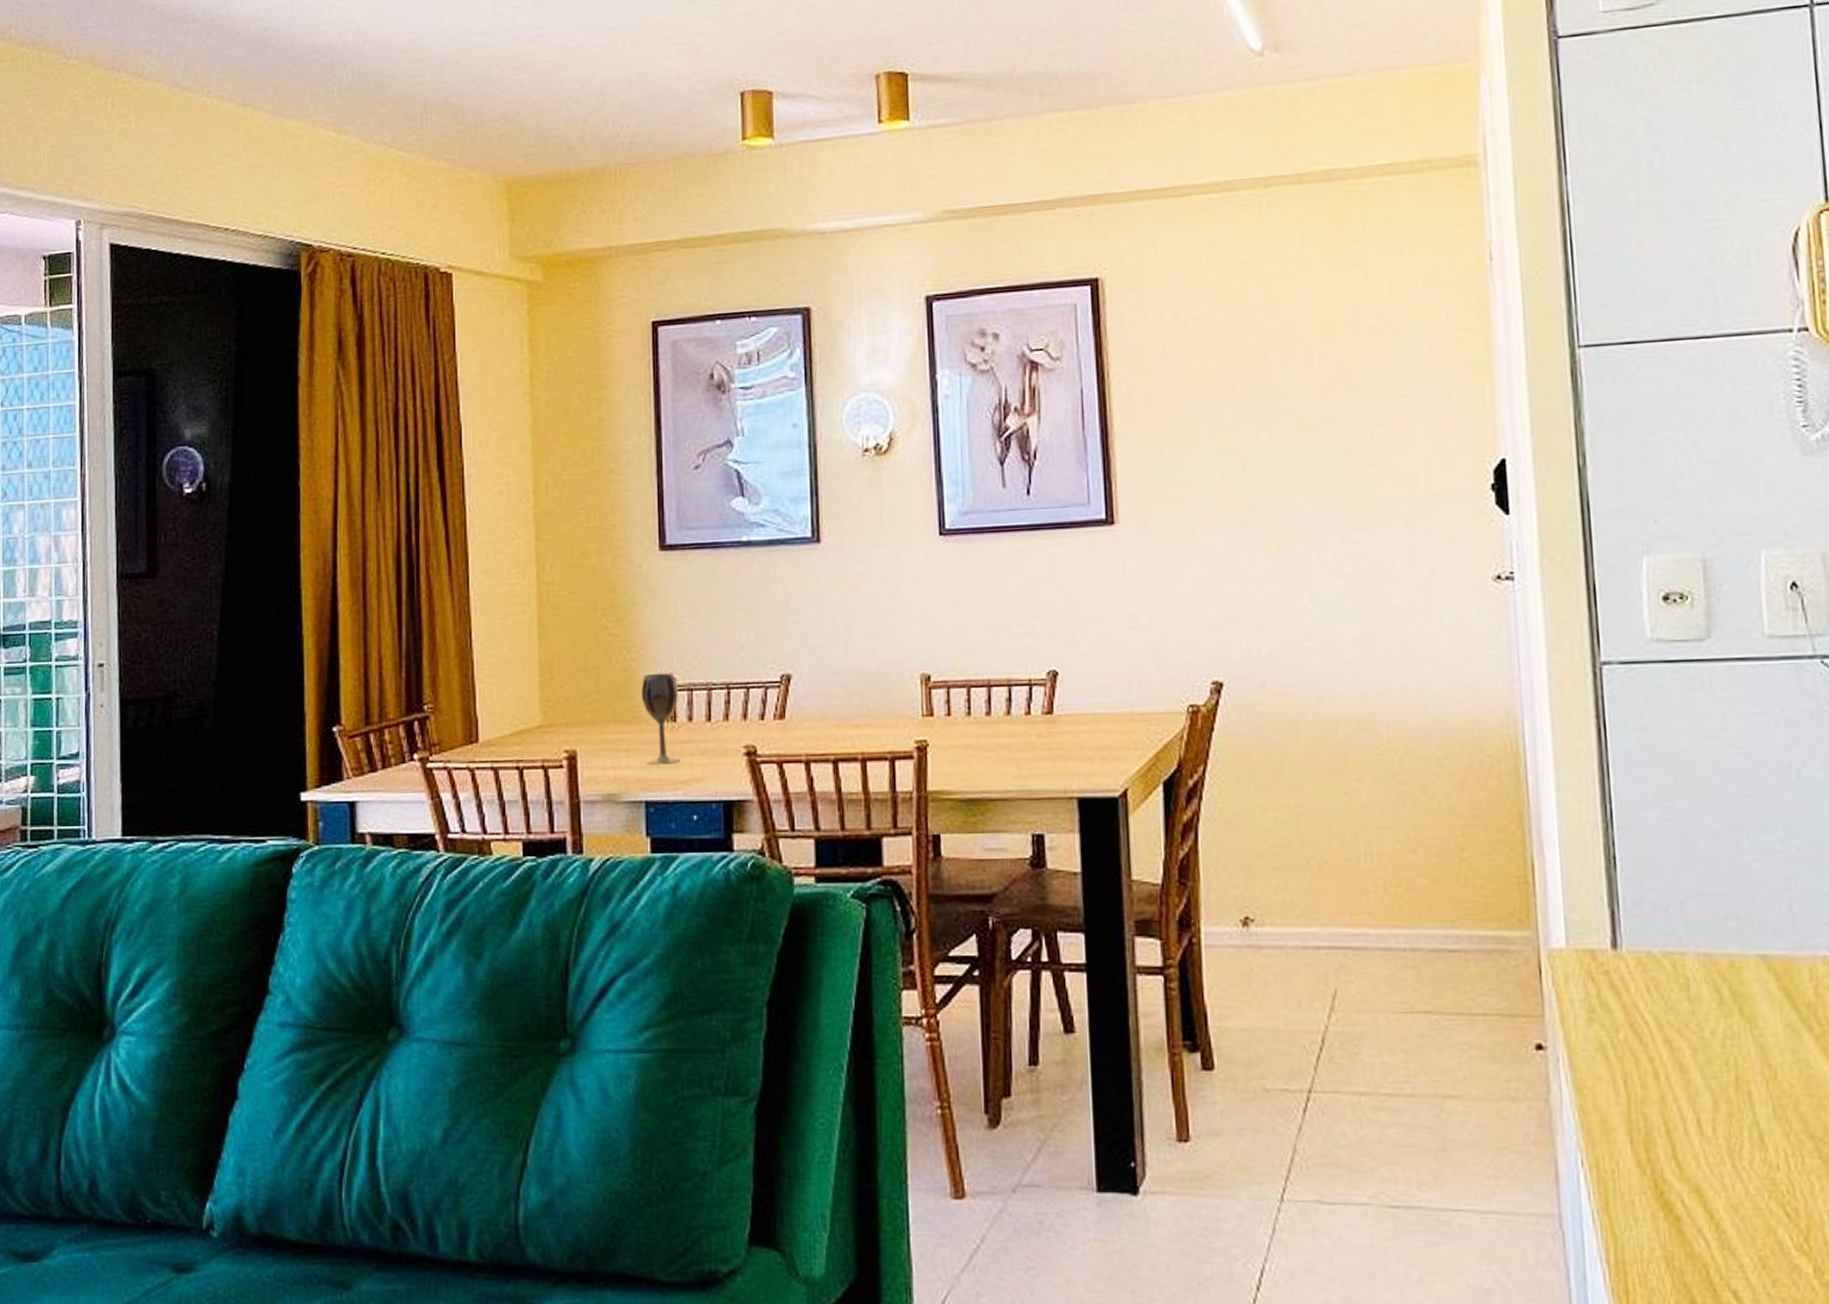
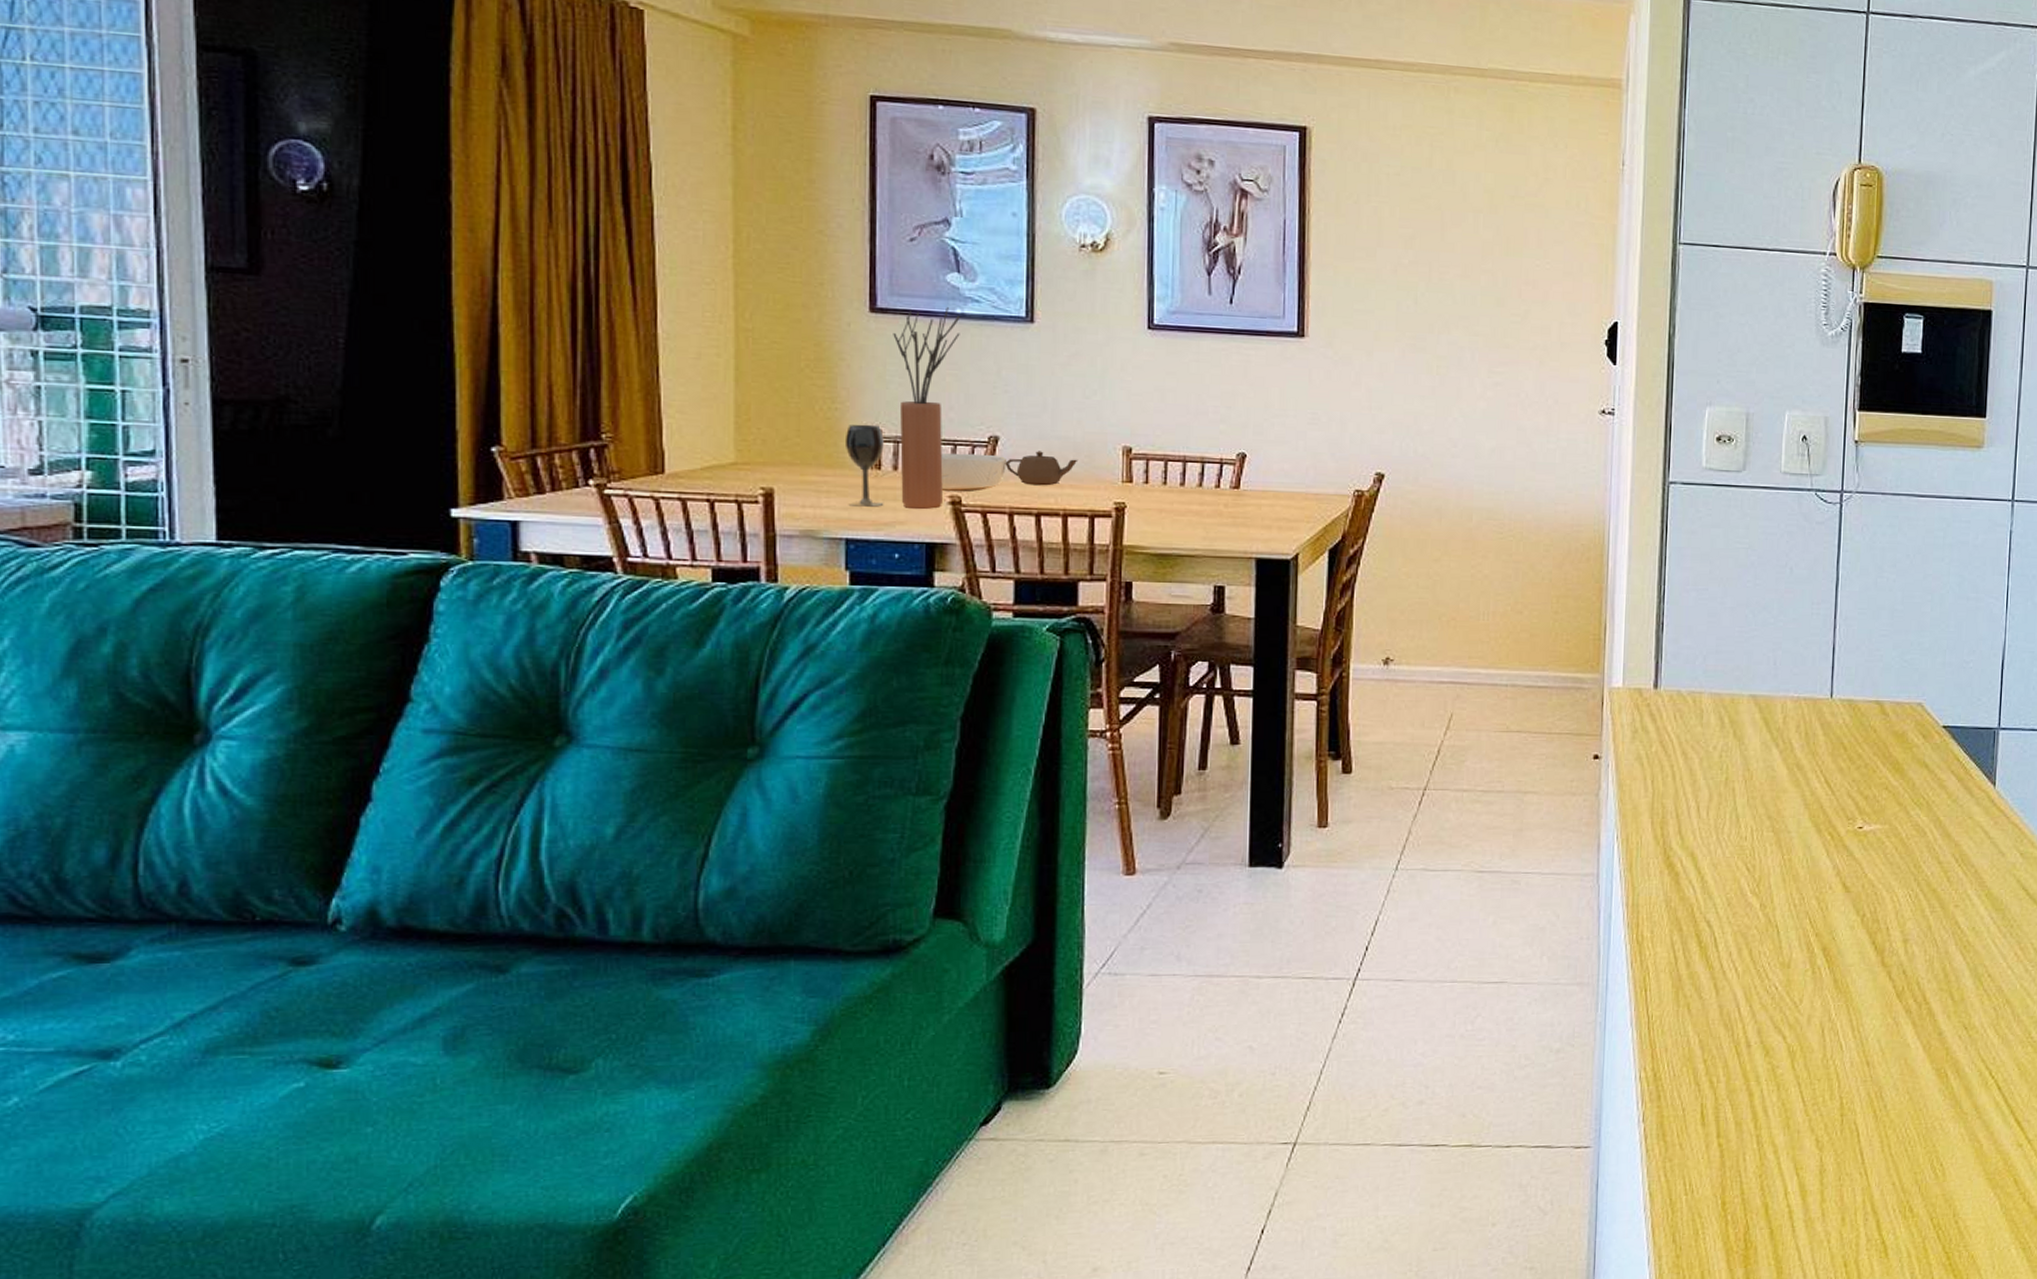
vase: none [682,535,747,763] -> present [893,306,960,509]
bowl: none [735,695,800,742] -> present [941,453,1006,493]
teapot: none [798,687,874,728] -> present [1005,451,1079,486]

